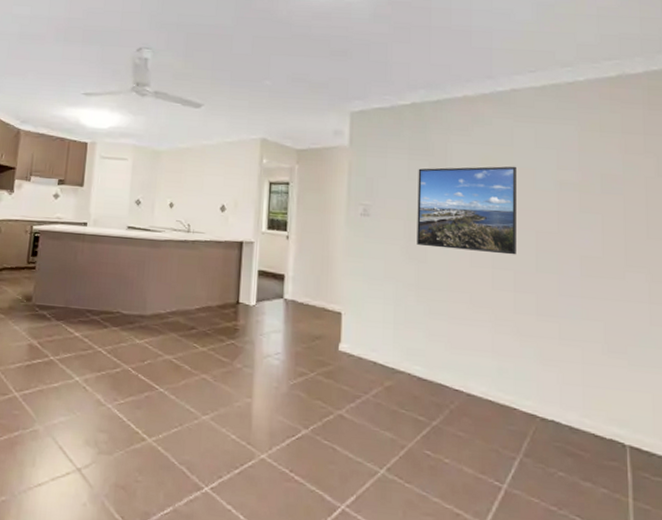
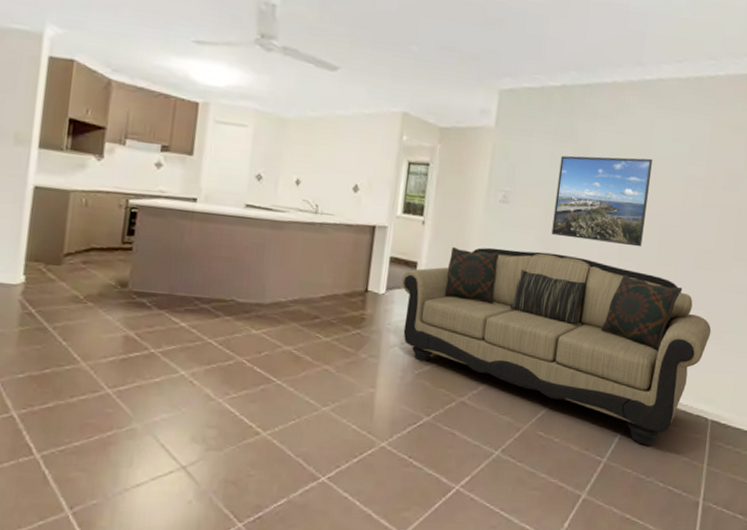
sofa: none [270,259,613,472] -> present [401,247,712,445]

